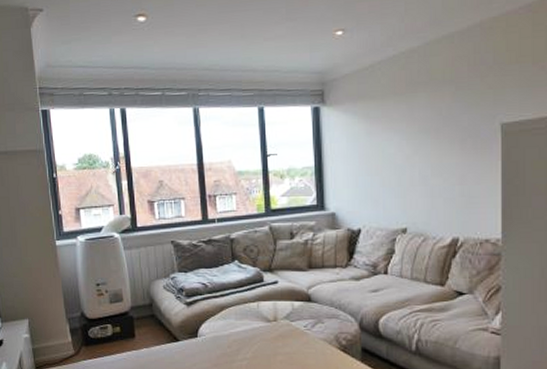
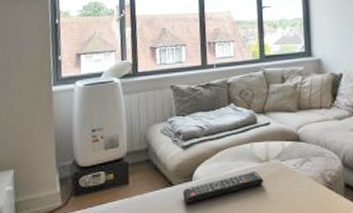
remote control: none [188,331,272,360] -> present [182,171,264,205]

